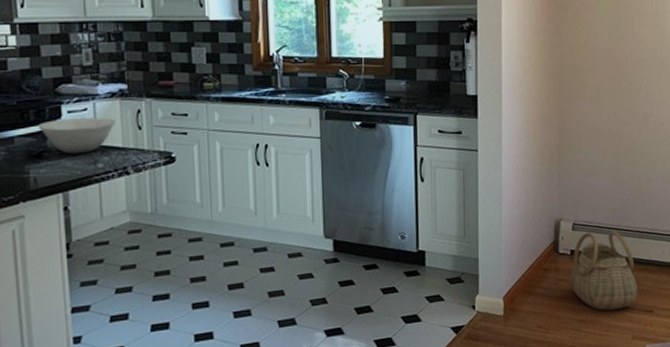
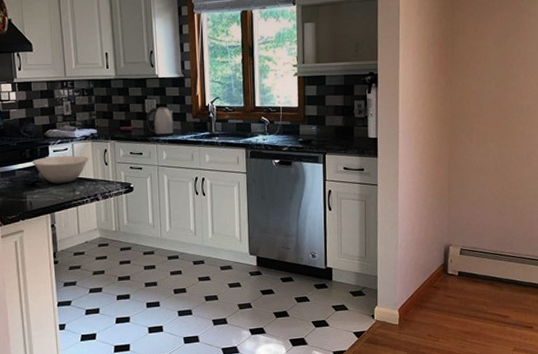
kettle: none [193,56,229,93] -> present [146,106,174,136]
basket: present [570,230,638,311] -> none [457,256,519,325]

